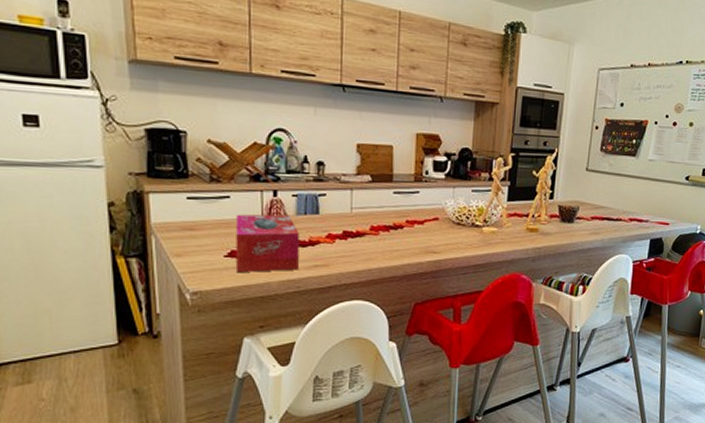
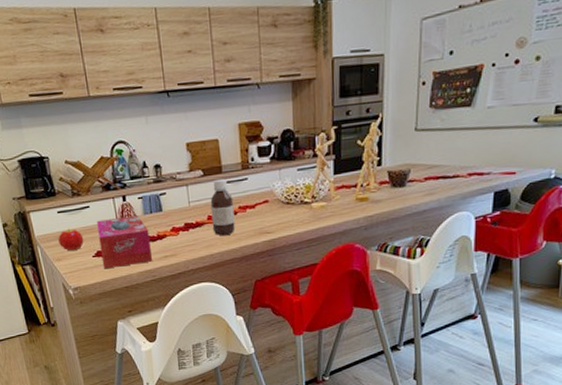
fruit: none [182,219,216,246] -> present [58,228,84,250]
bottle: none [374,187,401,251] -> present [210,178,236,236]

